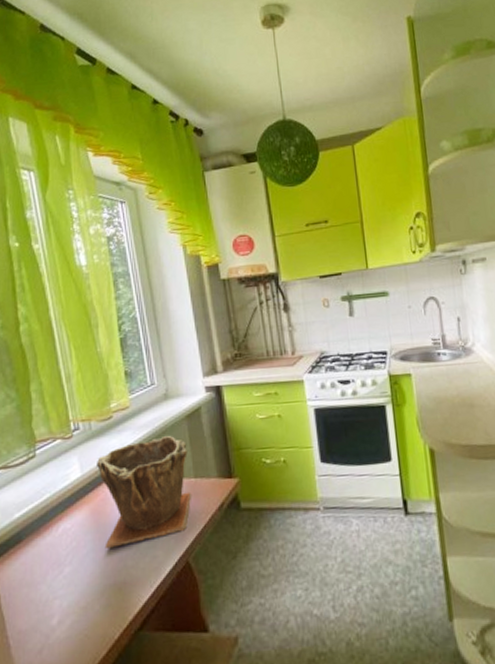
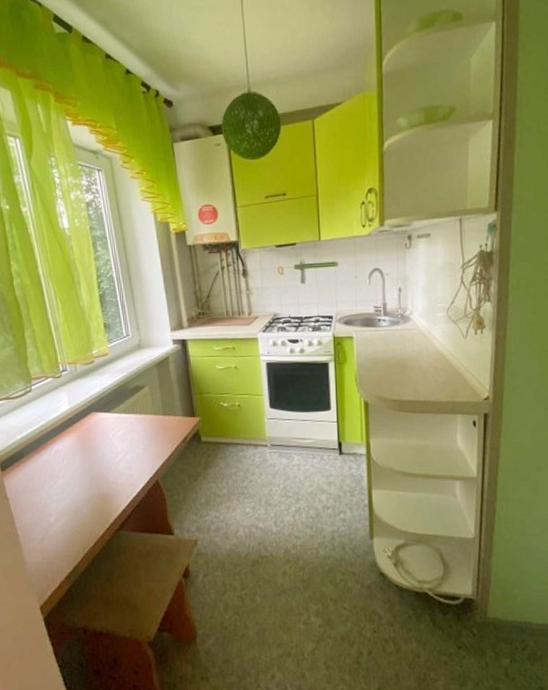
plant pot: present [97,435,192,548] -> none [82,379,161,467]

